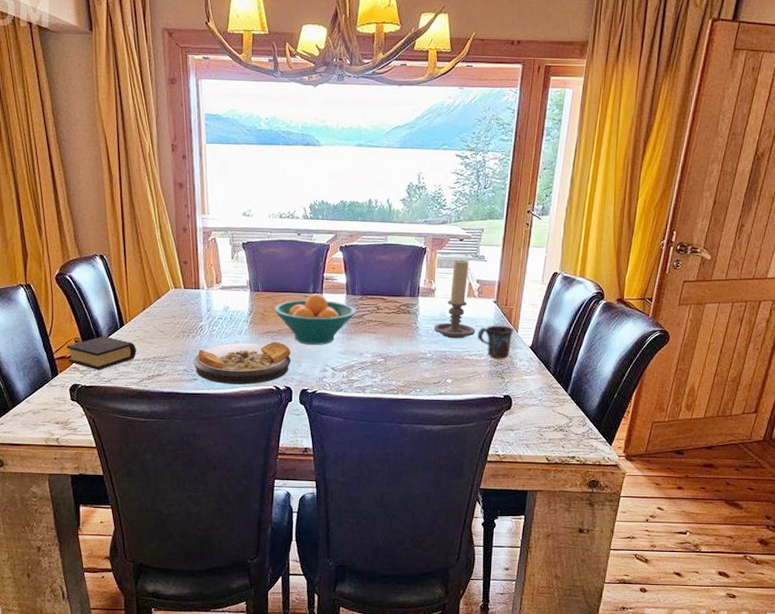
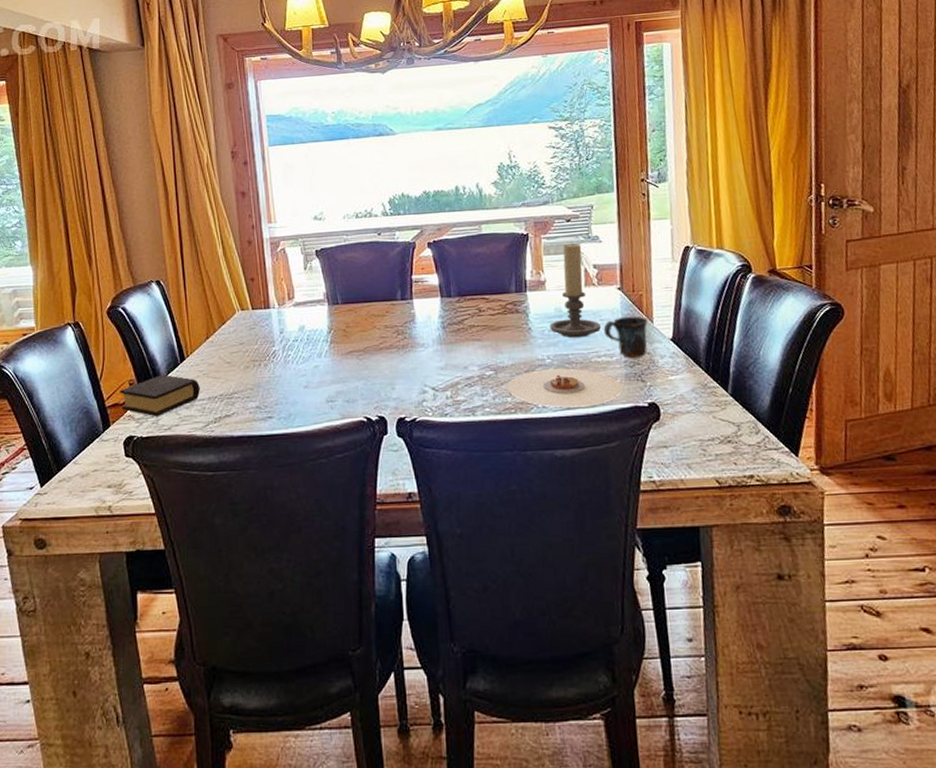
plate: present [193,342,292,385] -> none [266,363,383,420]
fruit bowl: present [273,293,356,345] -> none [357,300,454,362]
plate: none [393,361,486,394] -> present [507,368,623,408]

